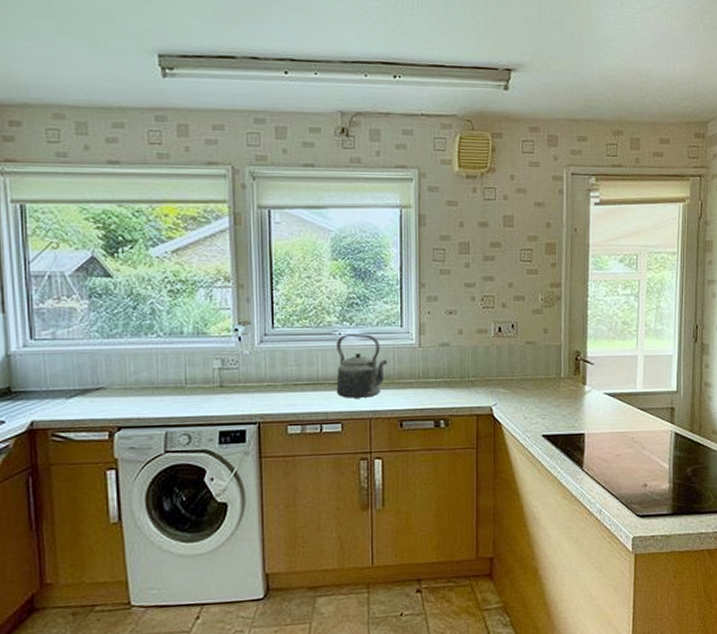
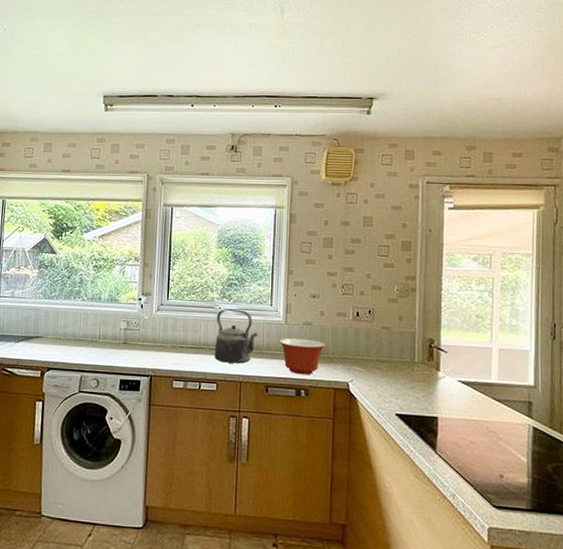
mixing bowl: none [413,362,465,404] -> present [279,338,325,375]

